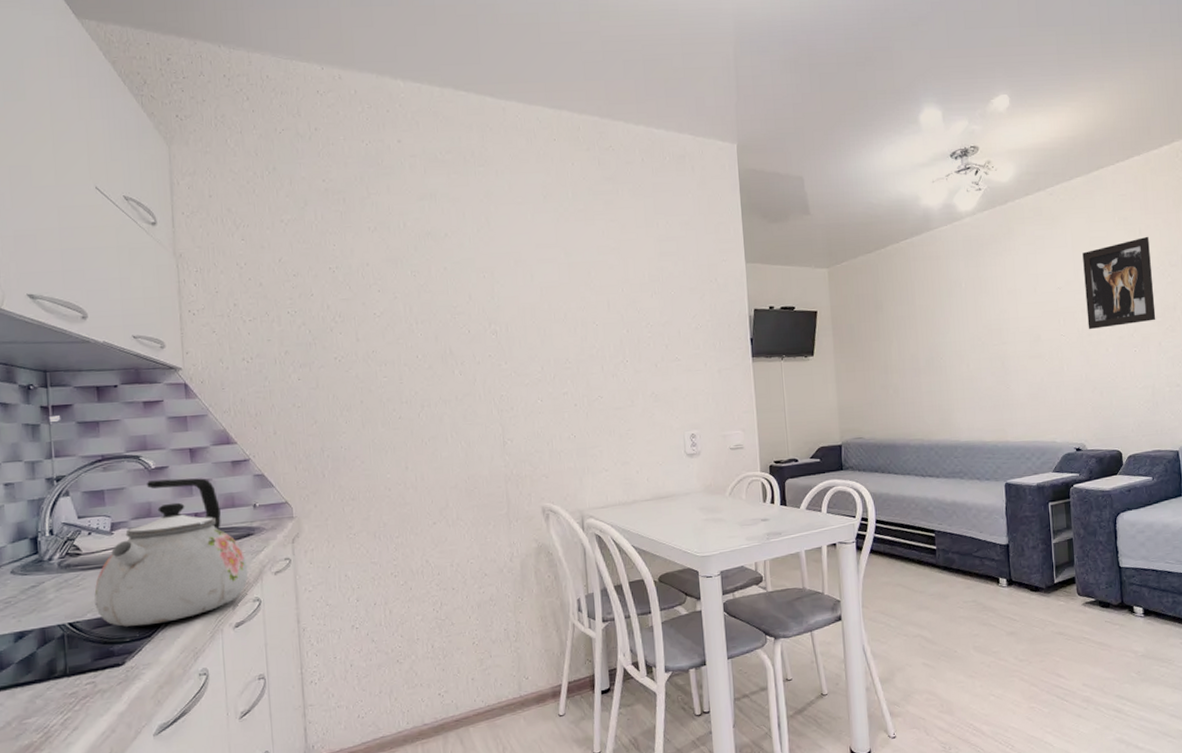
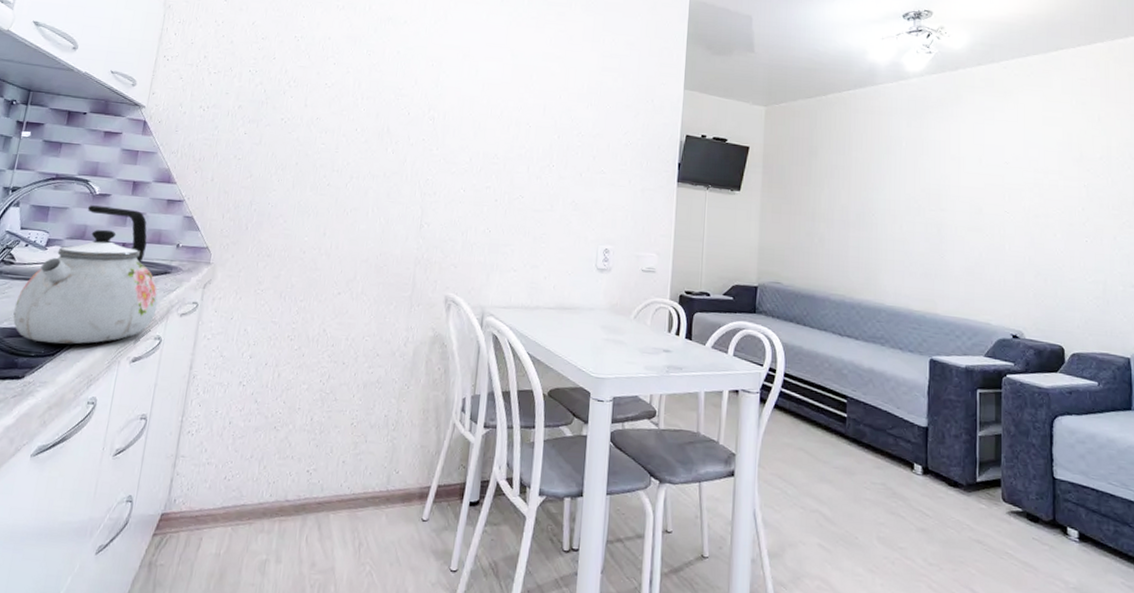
wall art: present [1082,236,1156,330] -> none [1034,124,1112,213]

